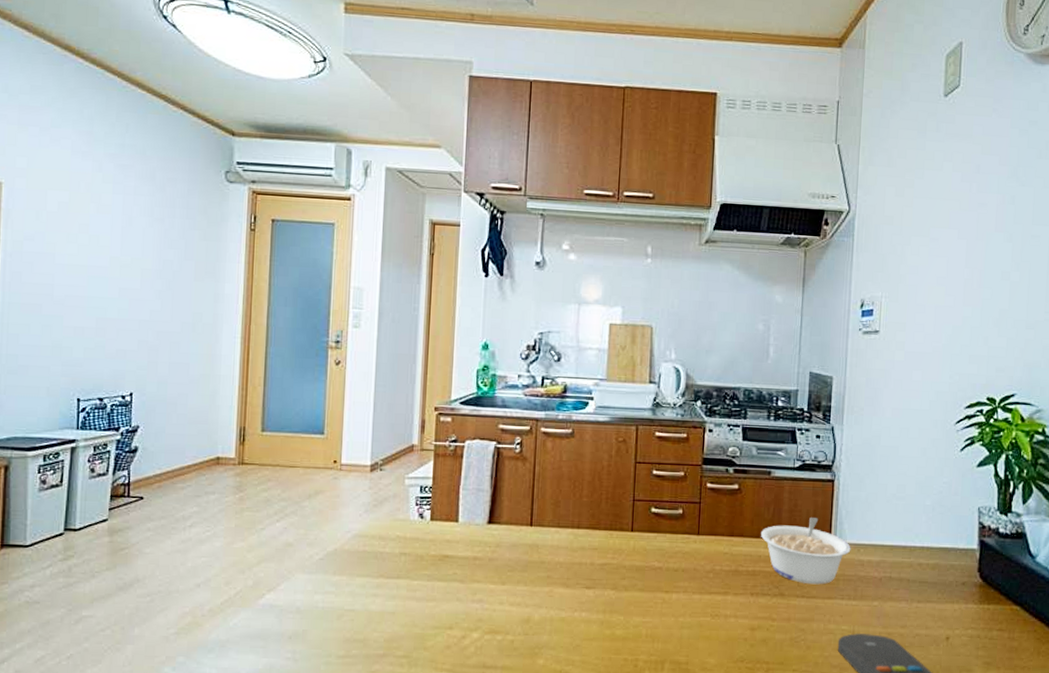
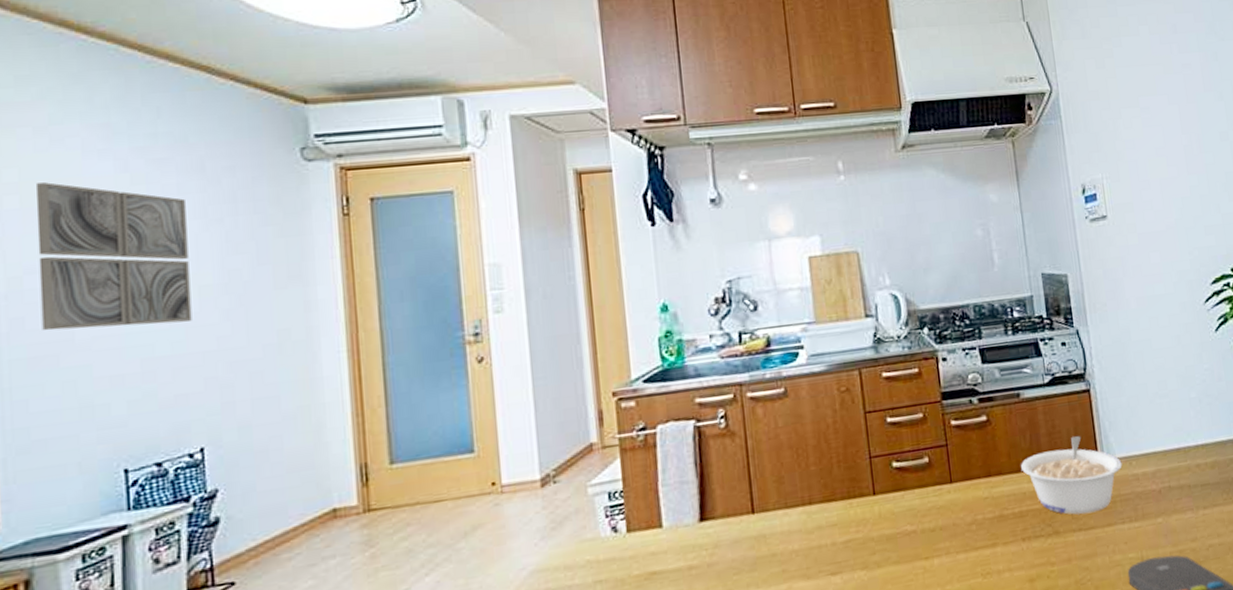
wall art: none [32,171,139,295] -> present [35,182,192,331]

